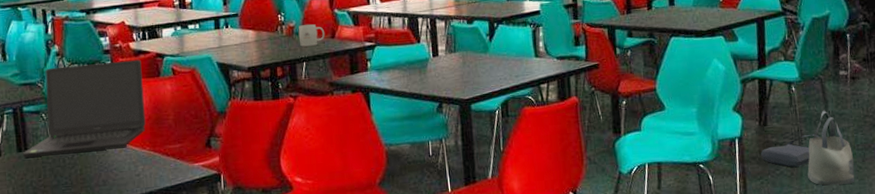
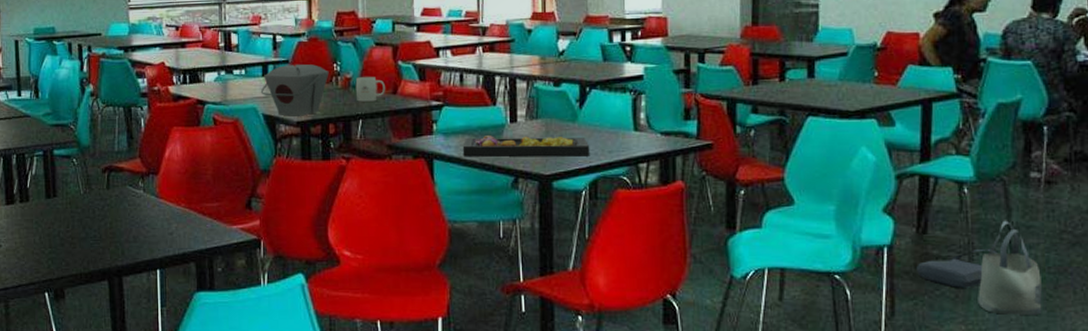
laptop: present [23,59,146,158] -> none [51,105,182,205]
takeout container: none [214,16,275,63] -> present [260,64,329,116]
food tray: none [393,66,500,89] -> present [462,135,590,157]

